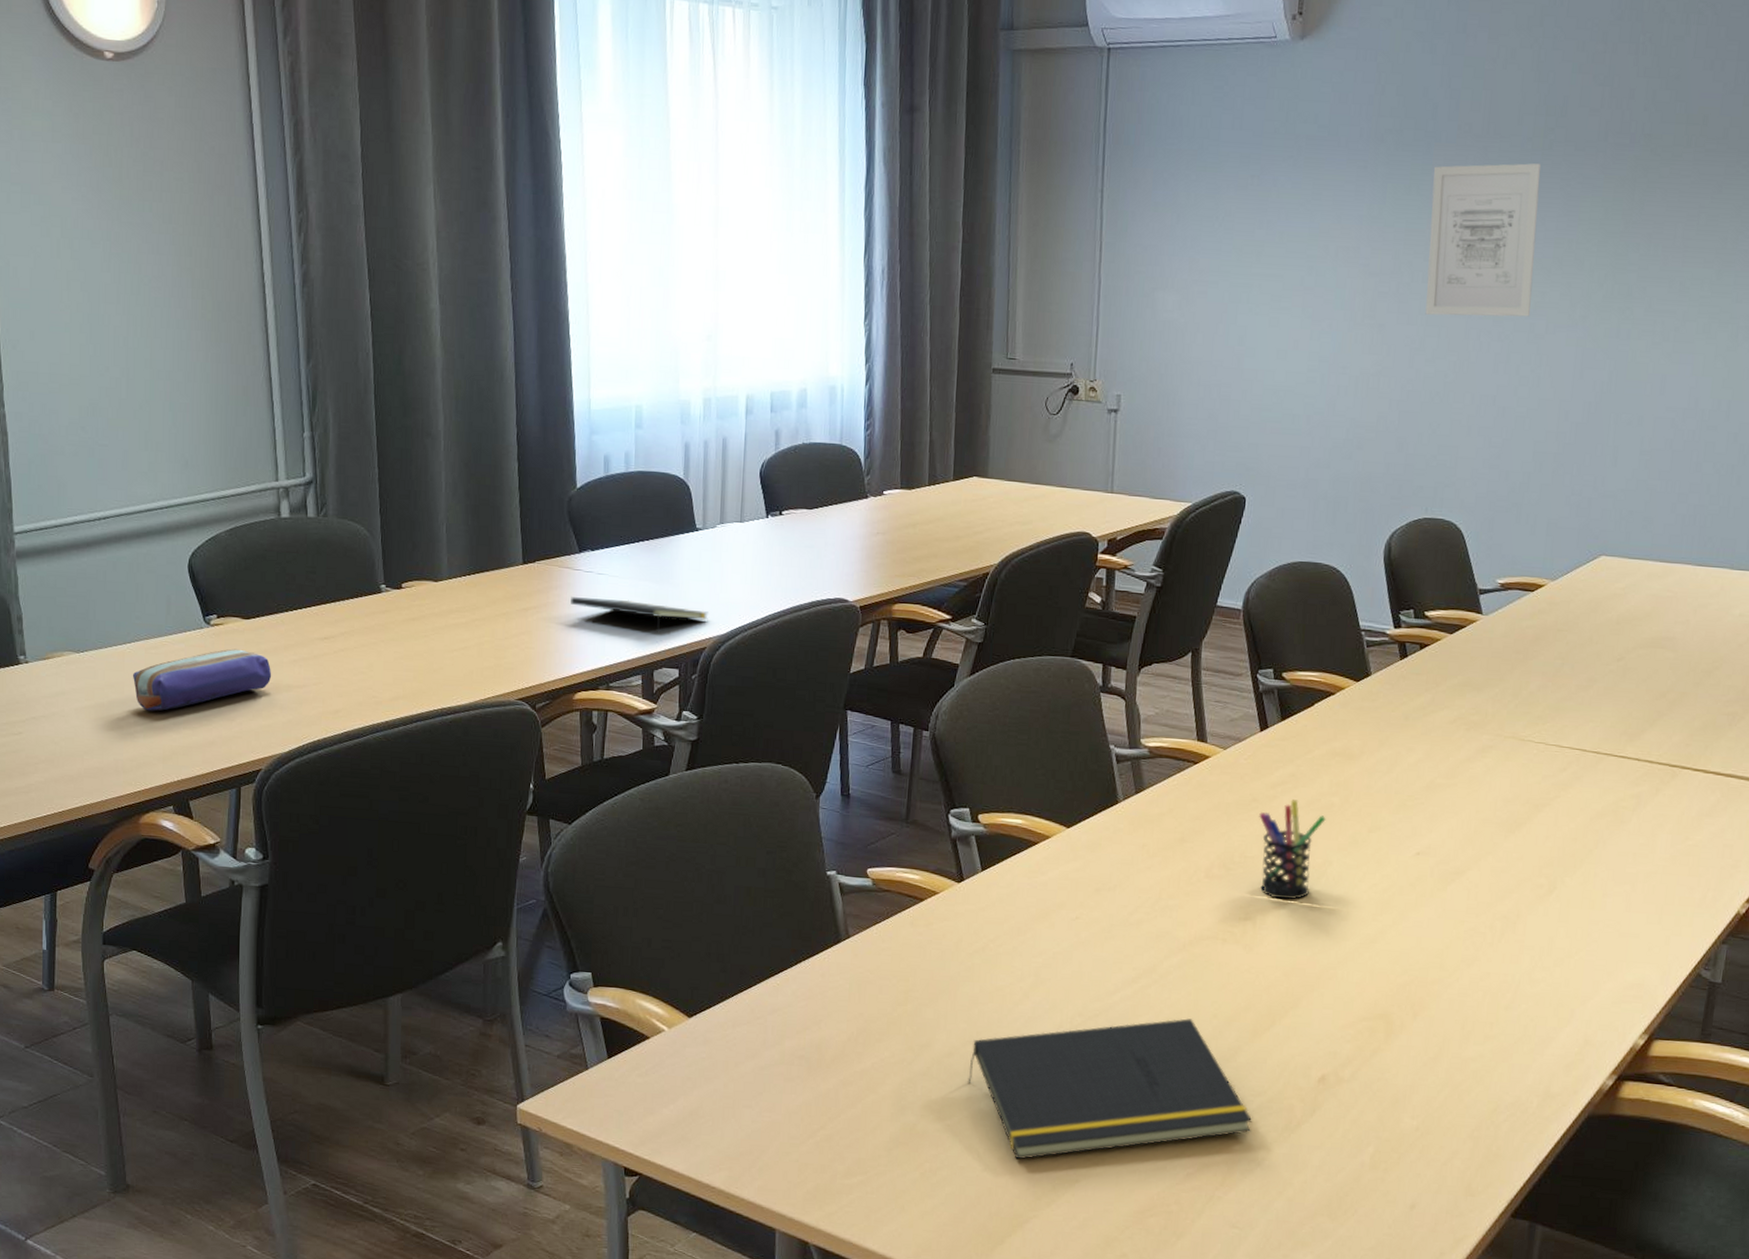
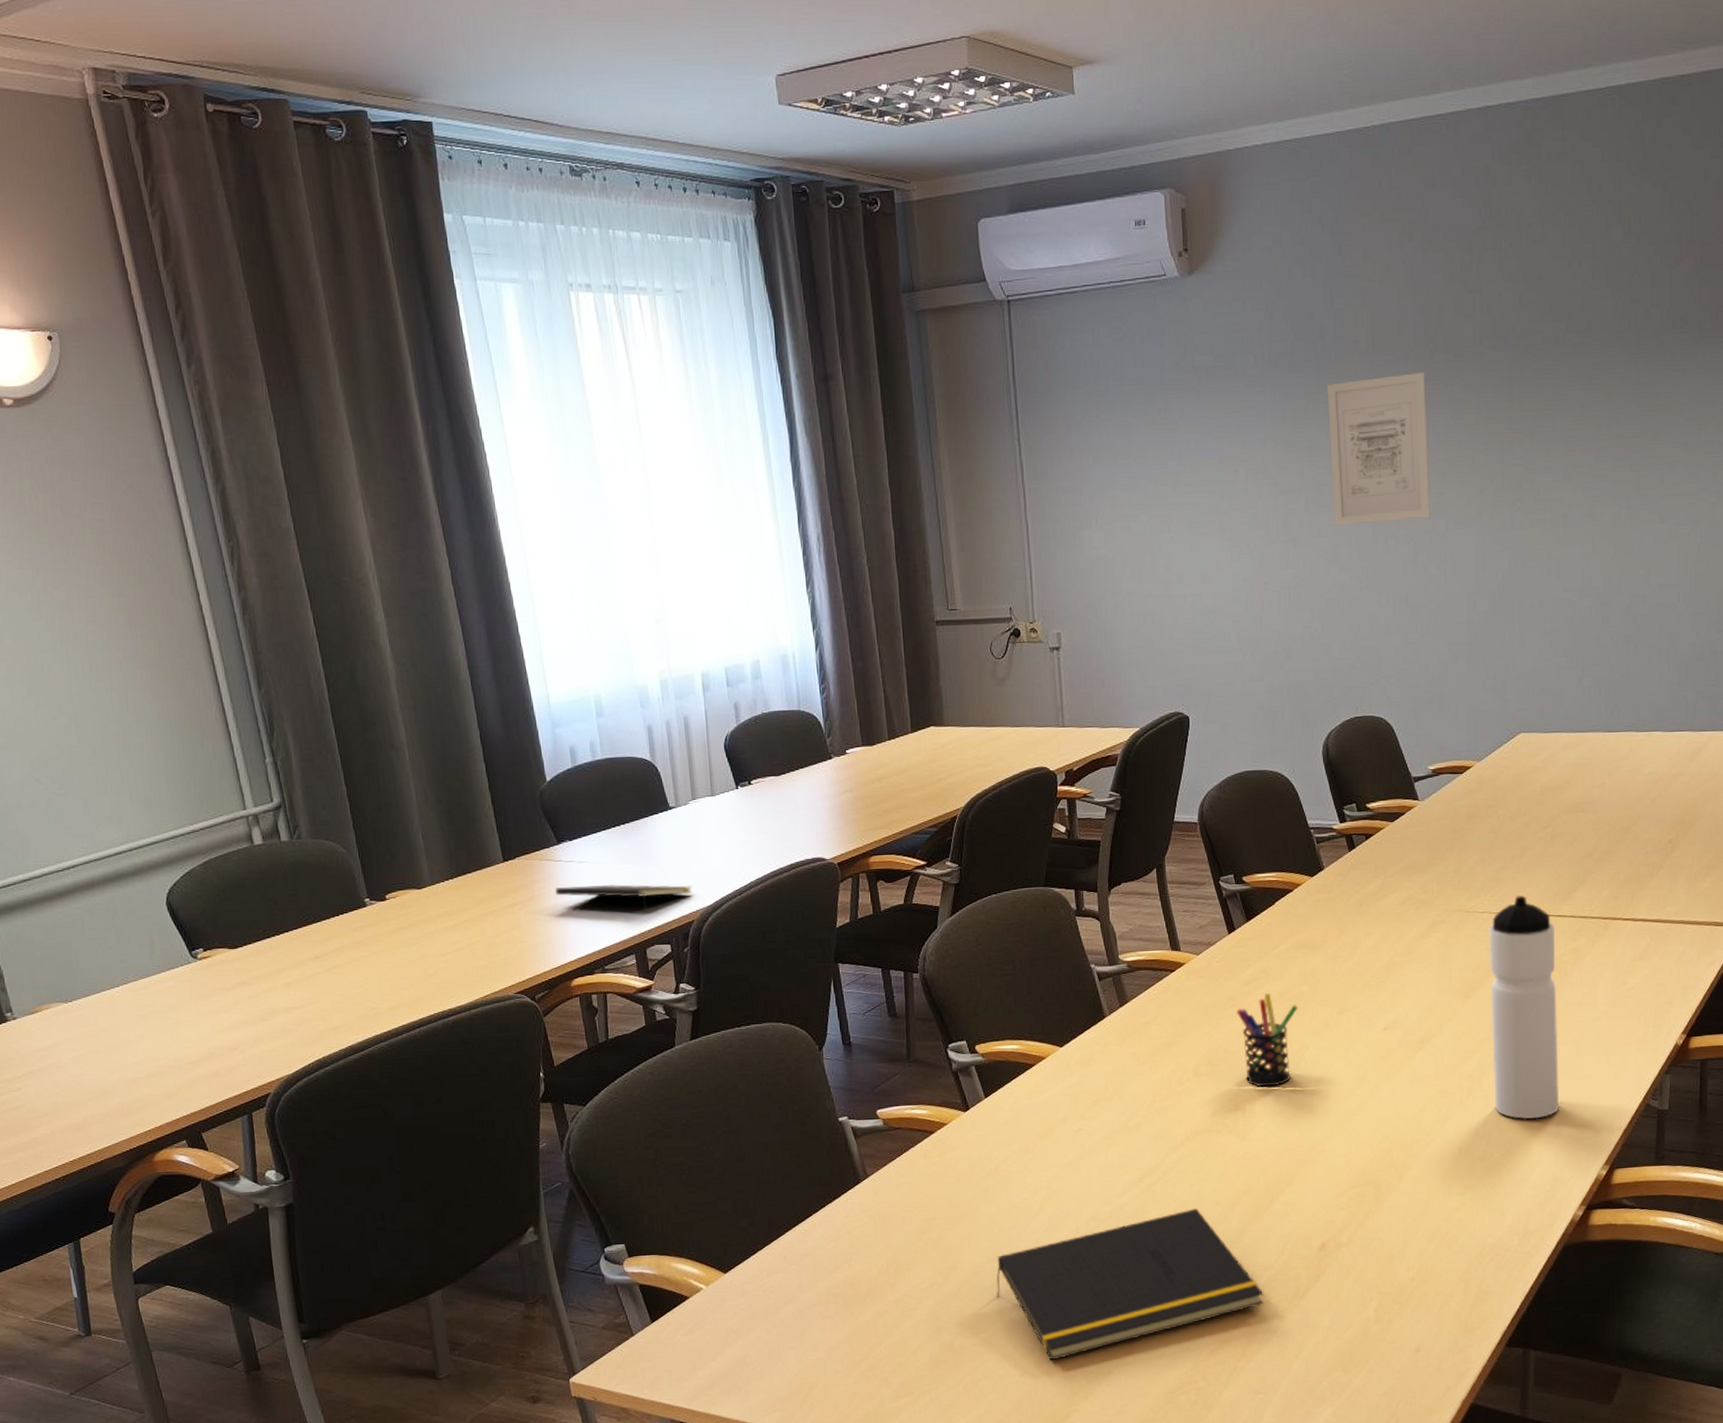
pencil case: present [133,648,272,712] -> none [126,979,268,1051]
water bottle: none [1527,729,1616,974] -> present [1489,895,1560,1120]

